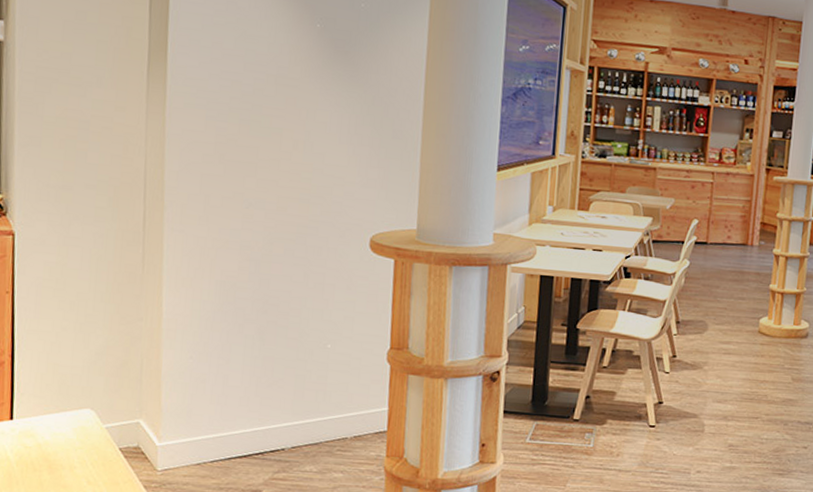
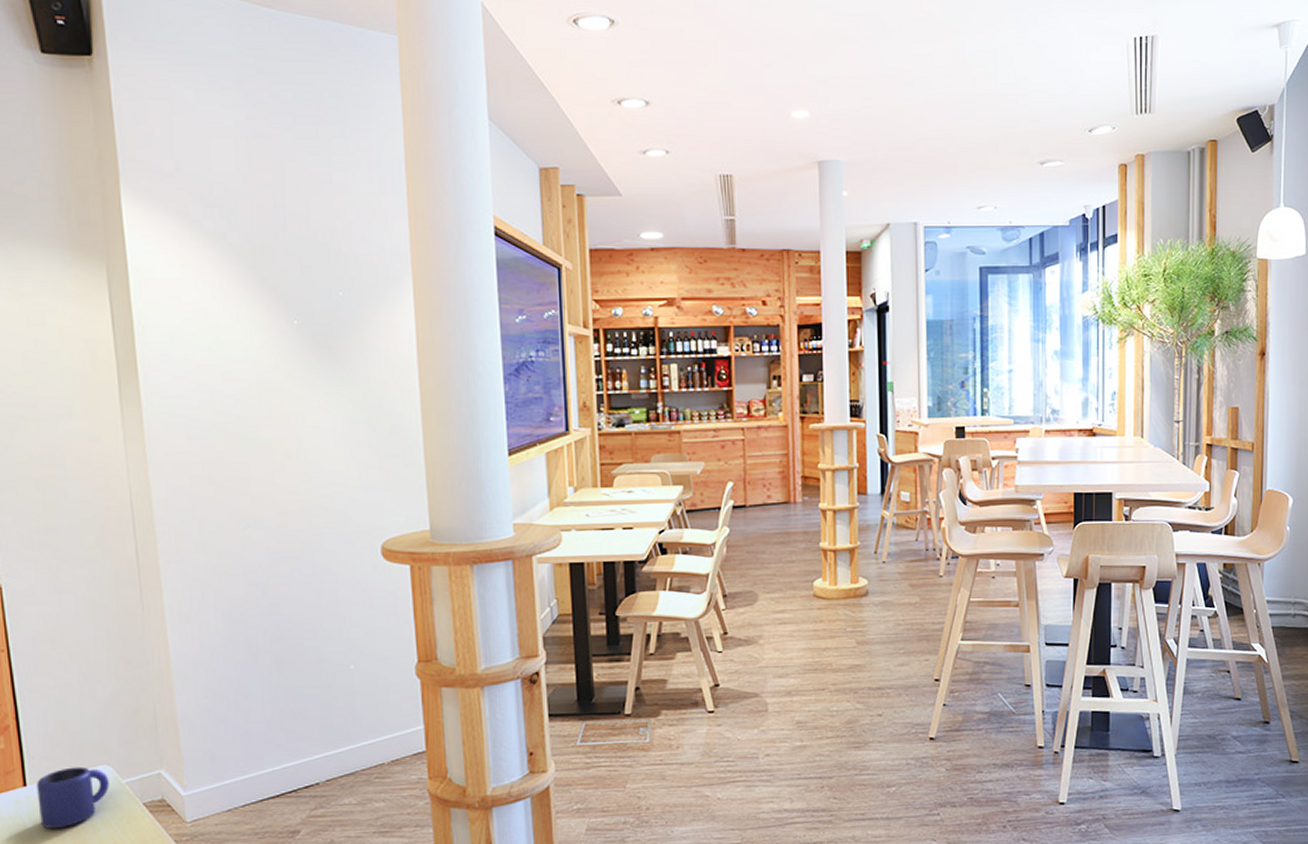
mug: none [21,407,91,462] -> present [37,766,109,828]

